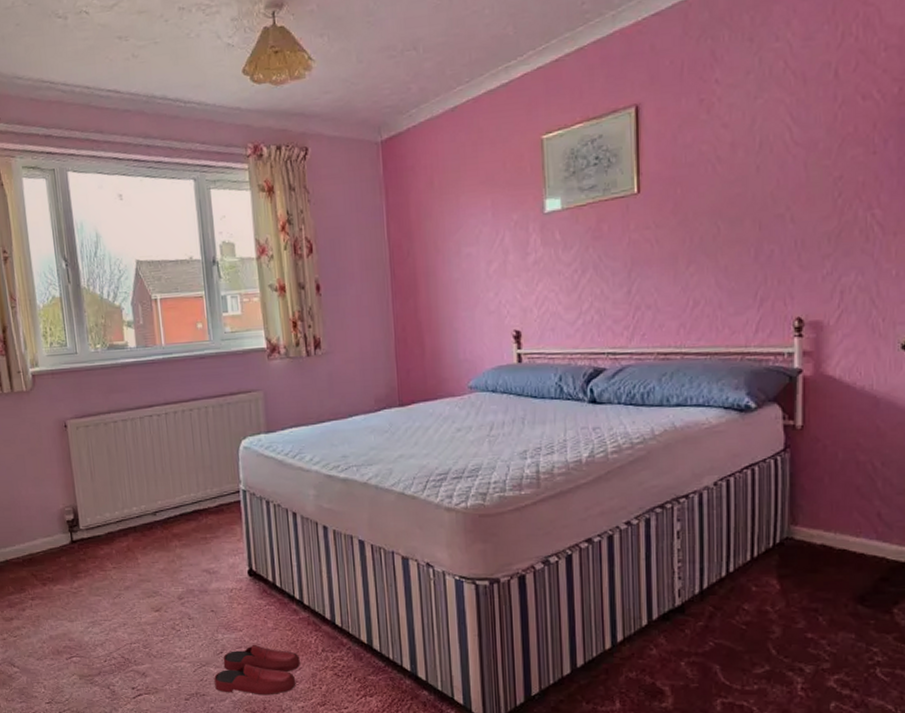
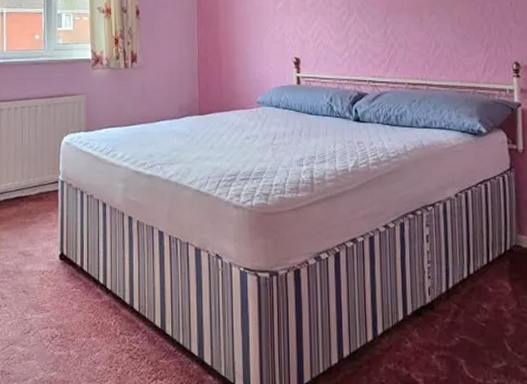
slippers: present [214,644,300,696] -> none [20,325,99,376]

